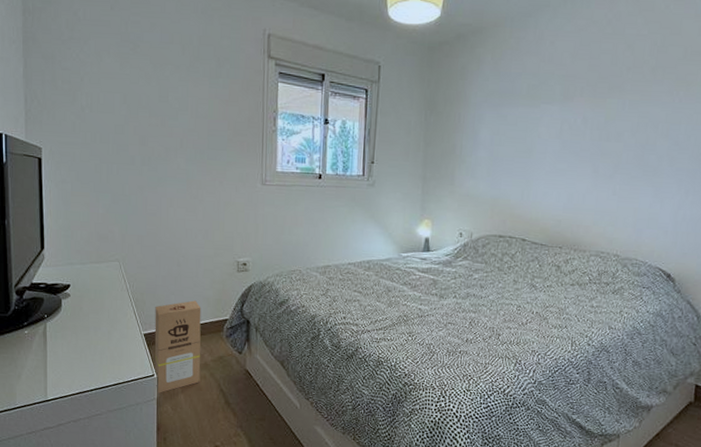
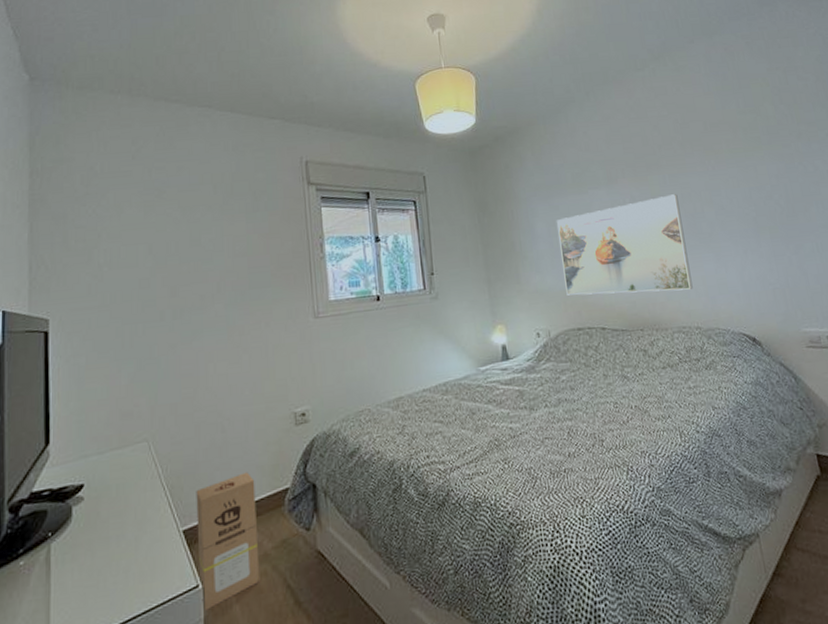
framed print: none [496,121,633,218] -> present [556,194,693,296]

